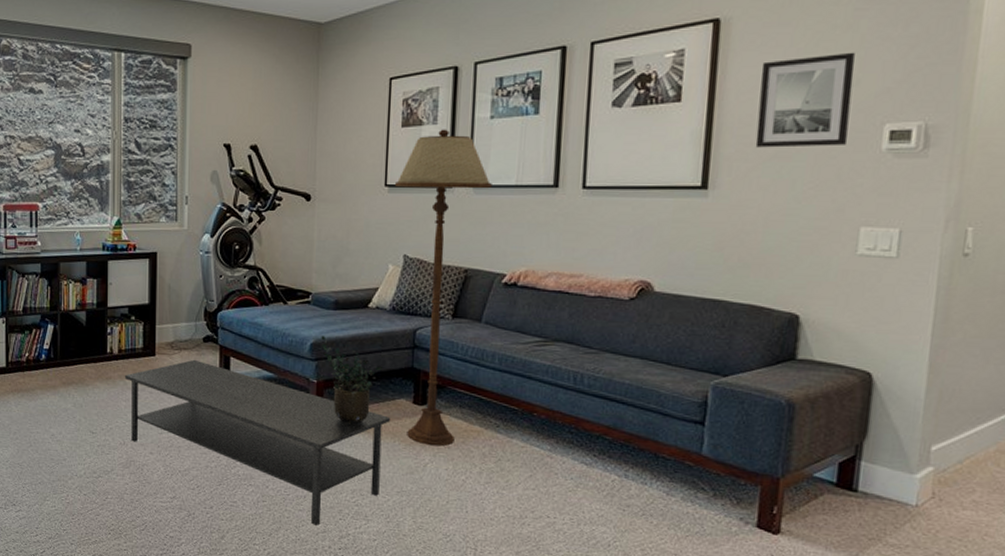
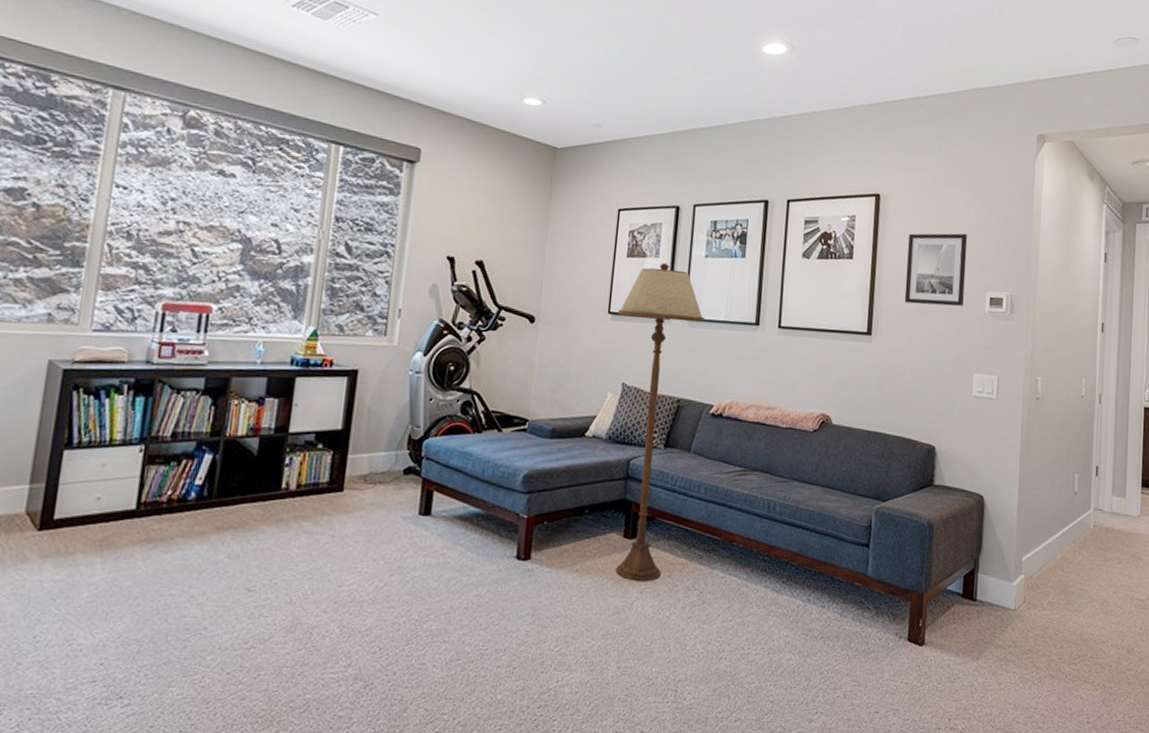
coffee table: present [125,359,390,525] -> none [301,494,600,682]
potted plant: present [321,336,382,424] -> none [534,467,595,562]

